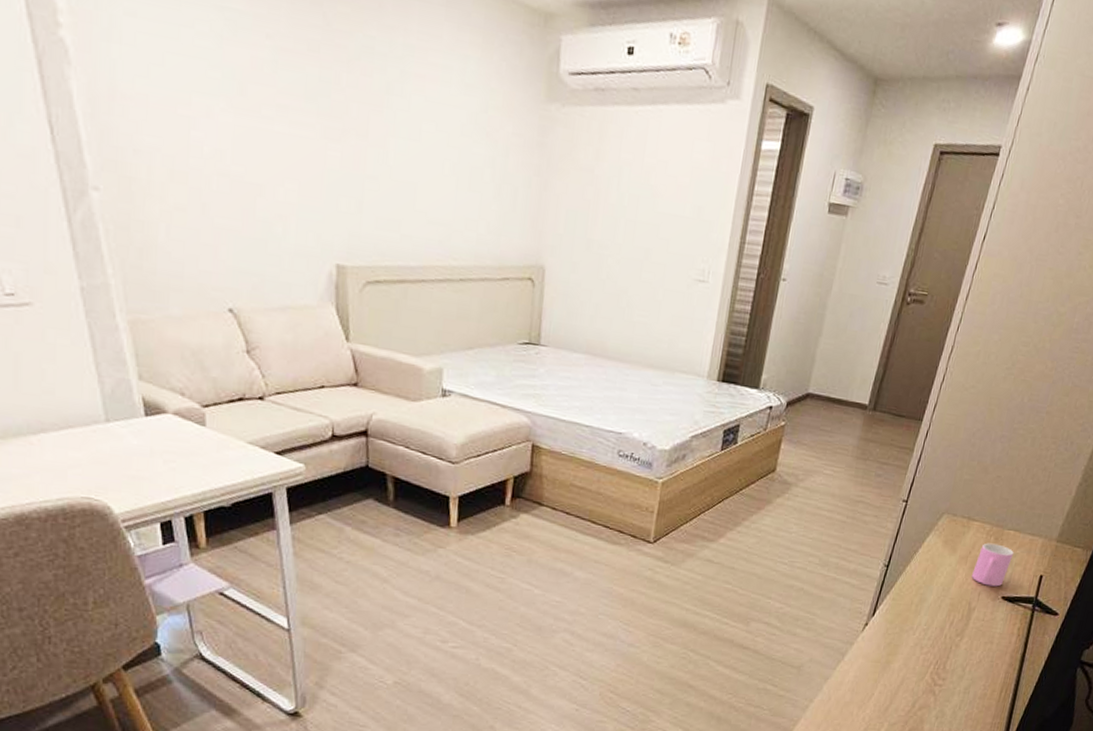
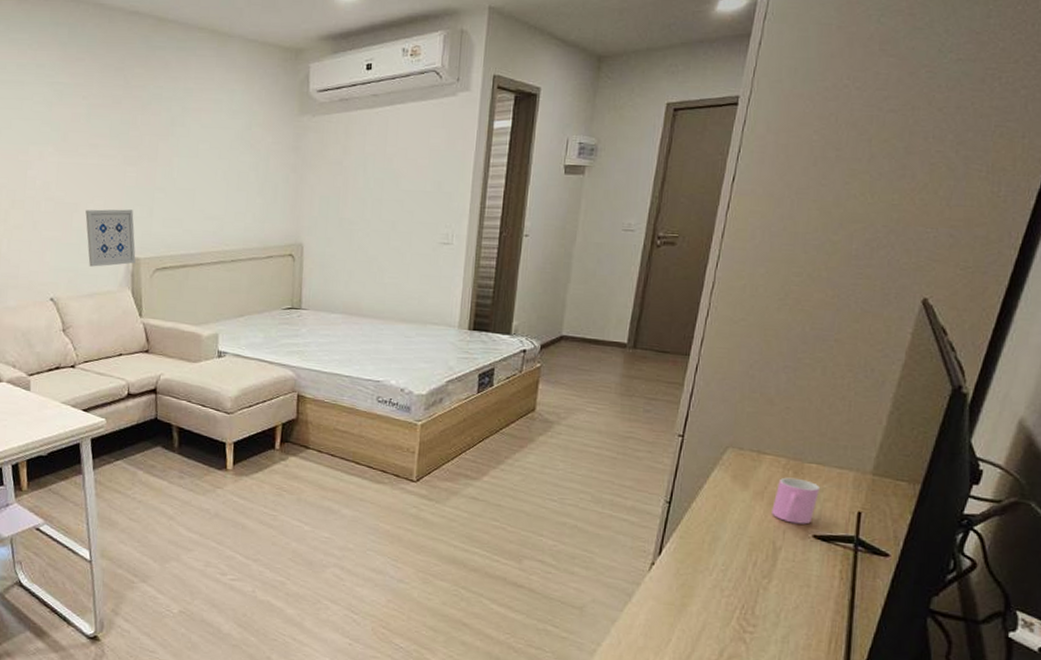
wall art: none [273,194,341,273] -> present [85,209,136,267]

